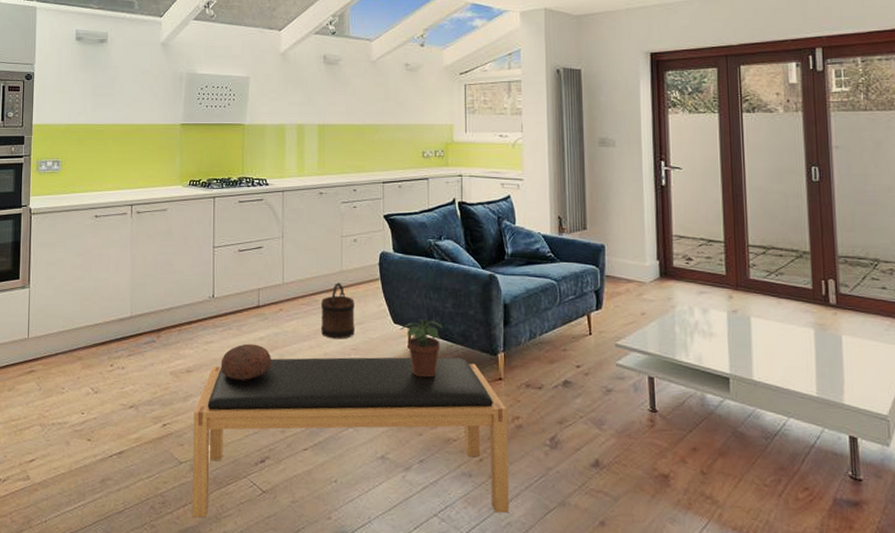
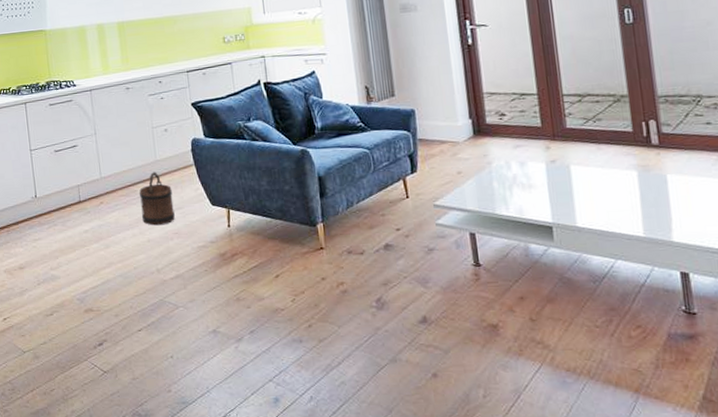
bench: present [192,357,510,518] -> none [31,232,342,401]
decorative bowl: present [221,343,272,381] -> none [50,237,100,273]
potted plant: present [400,319,444,378] -> none [218,199,262,254]

